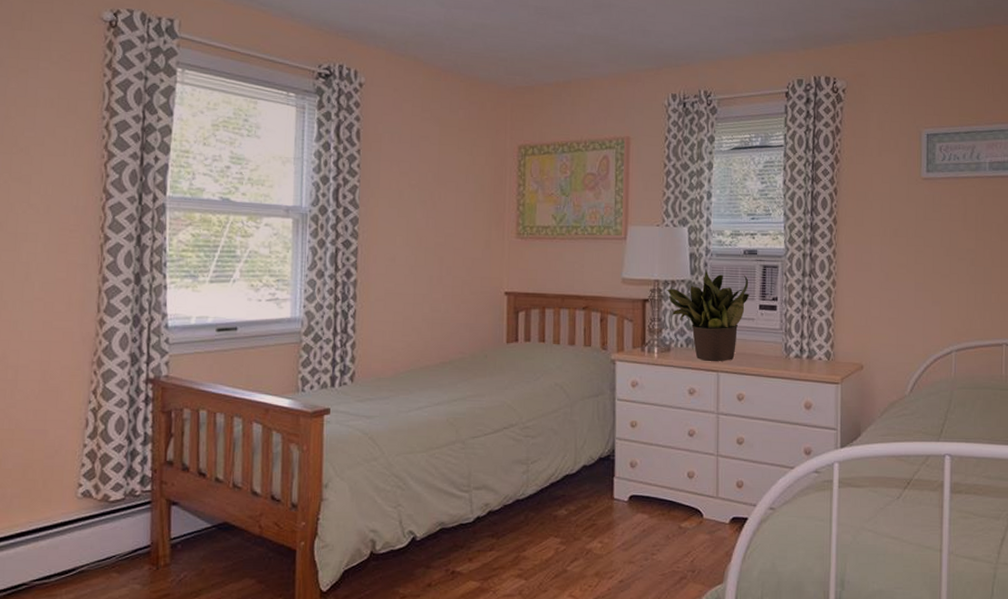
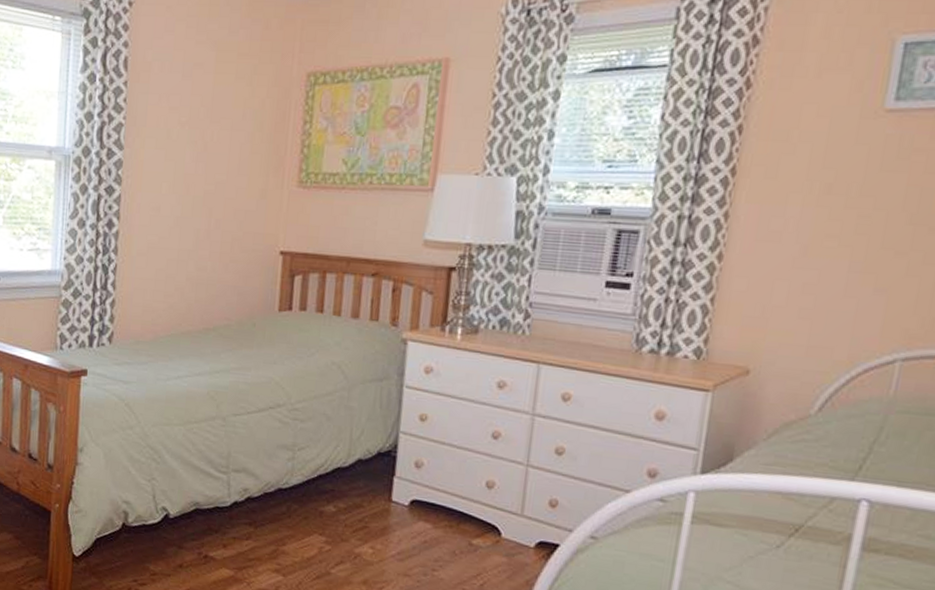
potted plant: present [666,268,750,361] -> none [480,231,595,351]

